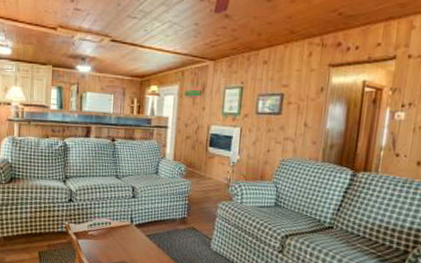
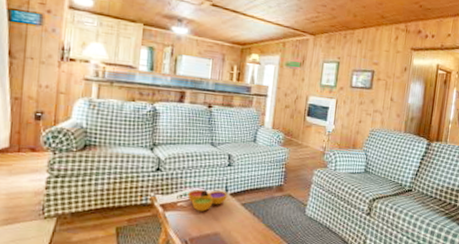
decorative bowl: none [97,220,133,241] -> present [187,189,227,212]

